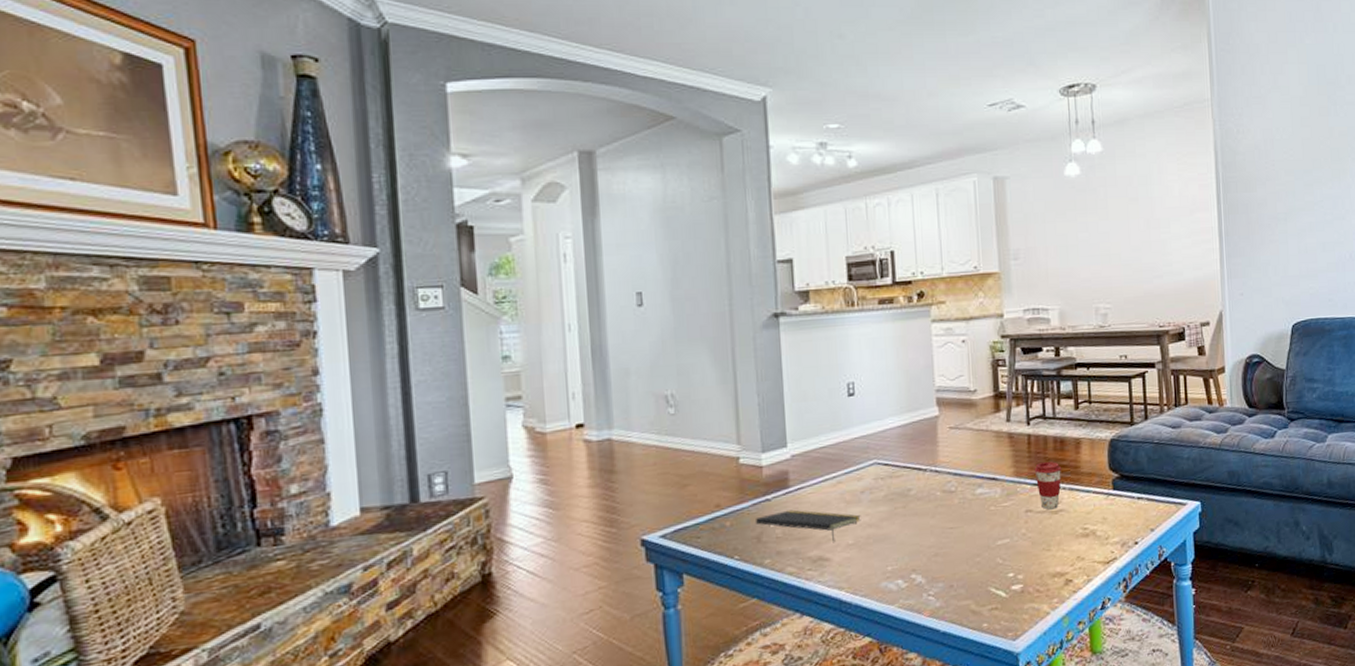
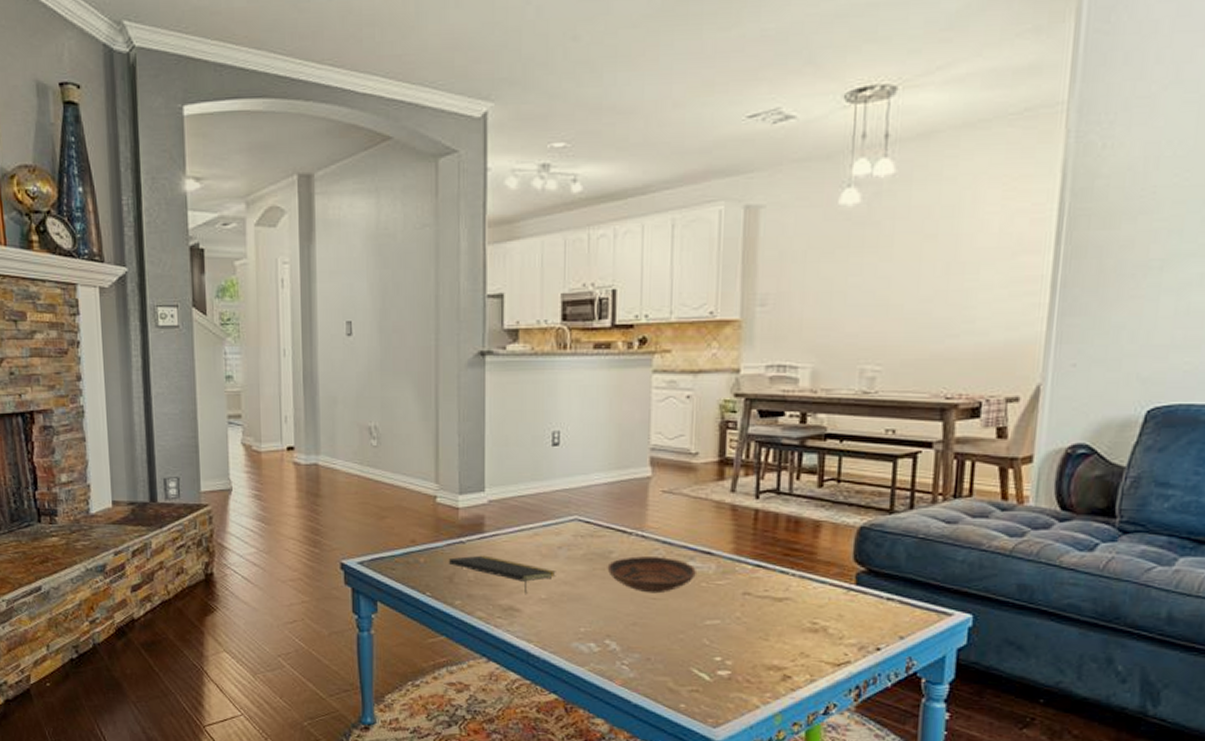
bowl: none [907,488,985,524] -> present [607,556,696,594]
coffee cup: present [1034,461,1062,510] -> none [758,541,794,596]

